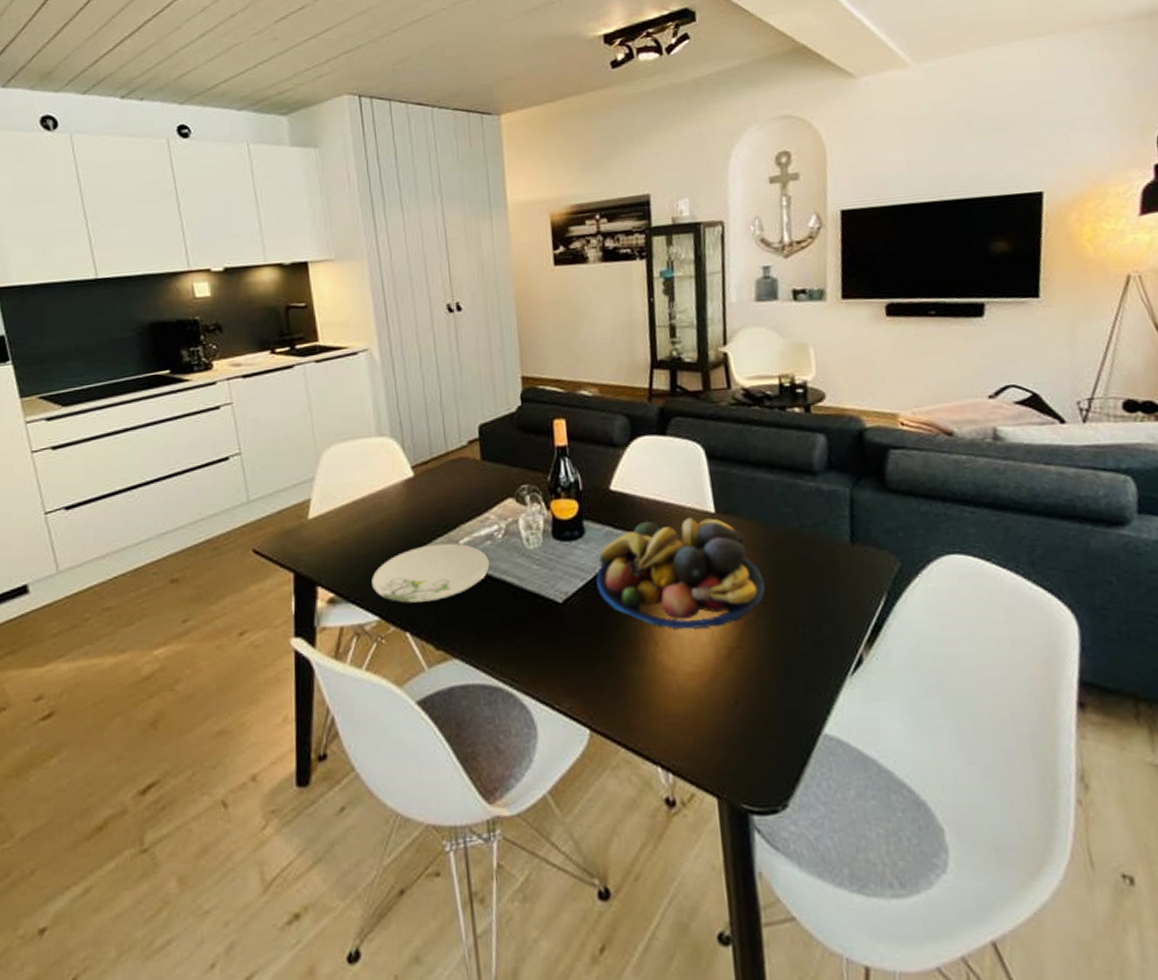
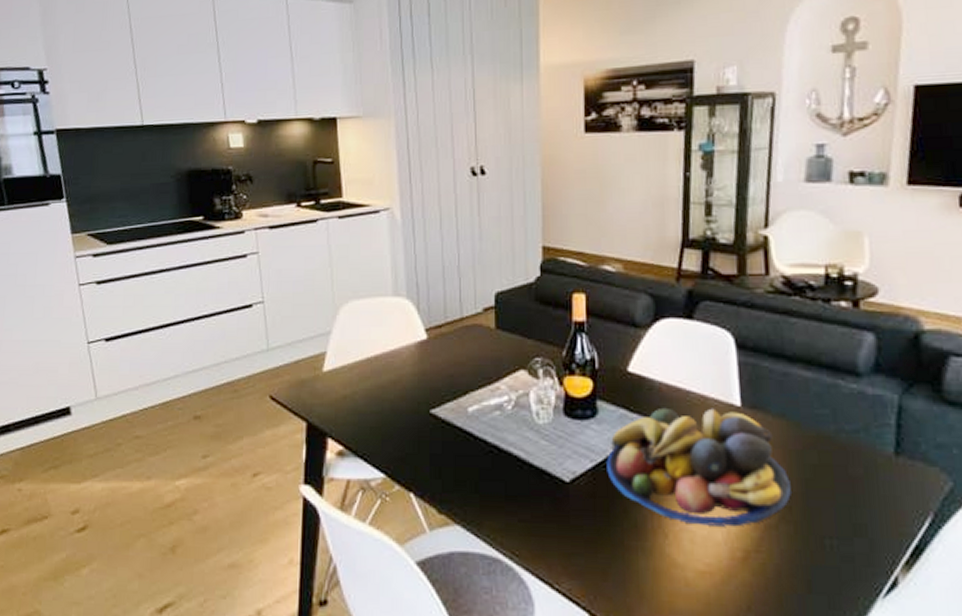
plate: present [372,543,490,604] -> none [380,408,498,467]

